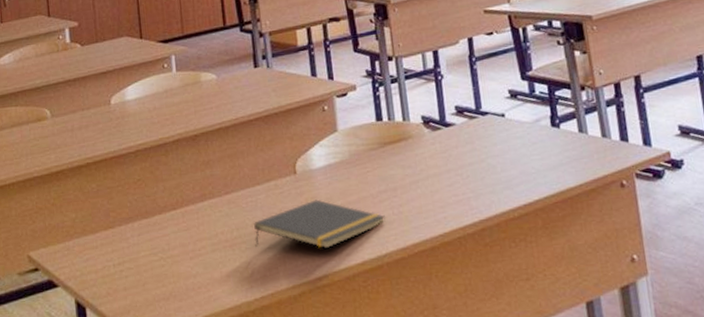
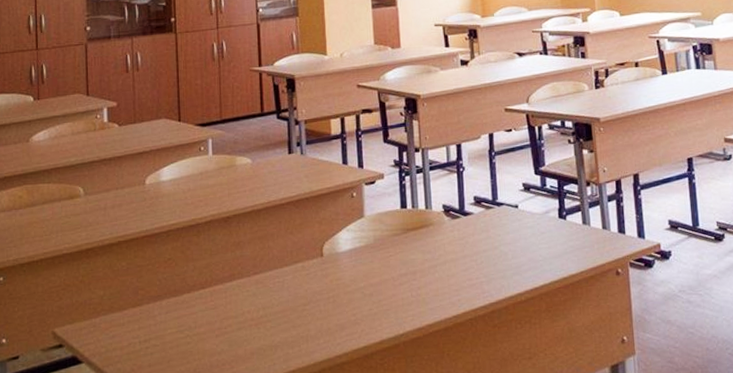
notepad: present [254,199,385,249] -> none [279,281,404,329]

